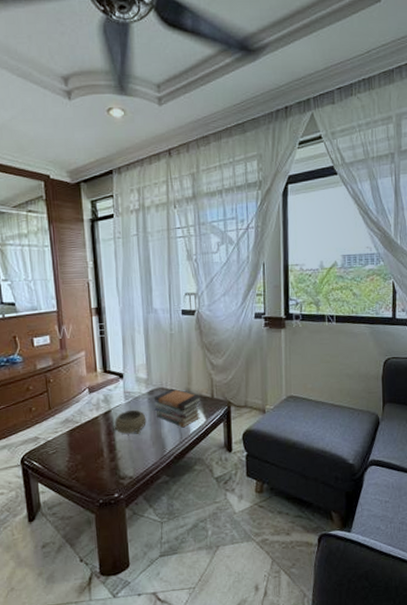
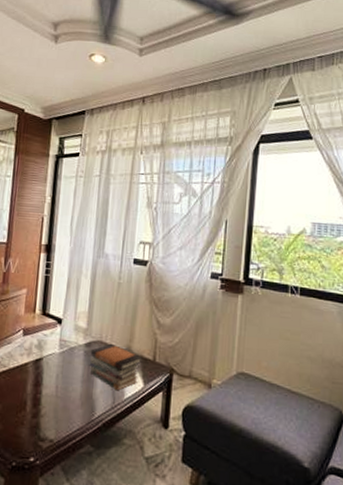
decorative bowl: present [113,409,146,434] -> none [41,361,79,390]

